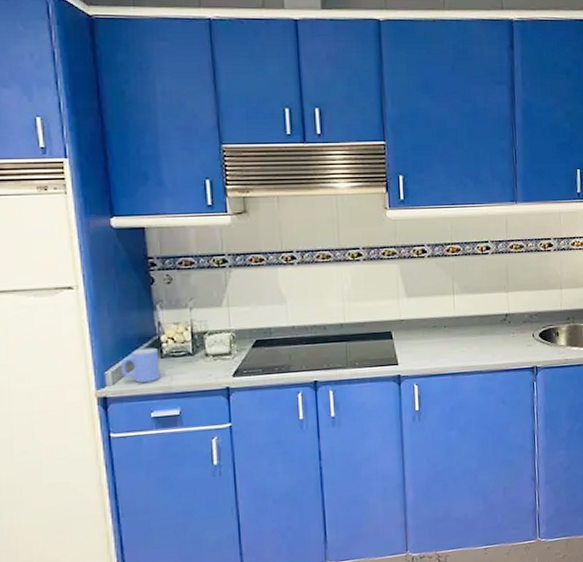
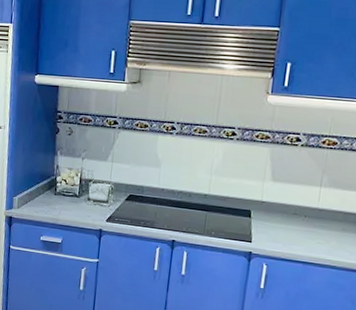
mug: present [121,347,161,383] -> none [25,184,54,212]

